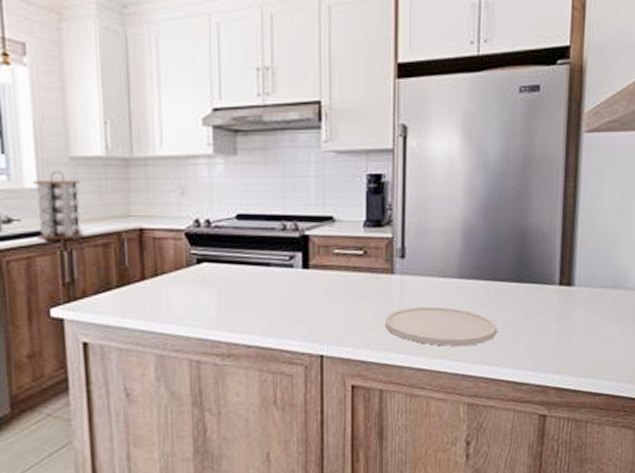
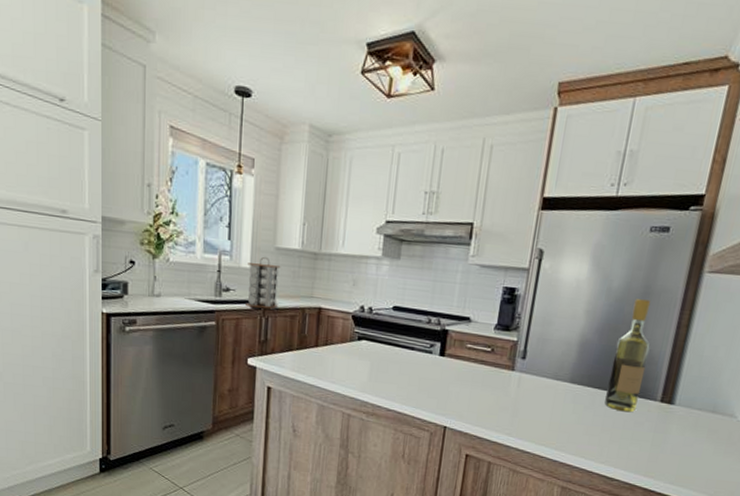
tray: present [386,306,498,347] -> none [501,400,598,440]
bottle: none [500,170,539,303] -> present [604,299,651,413]

